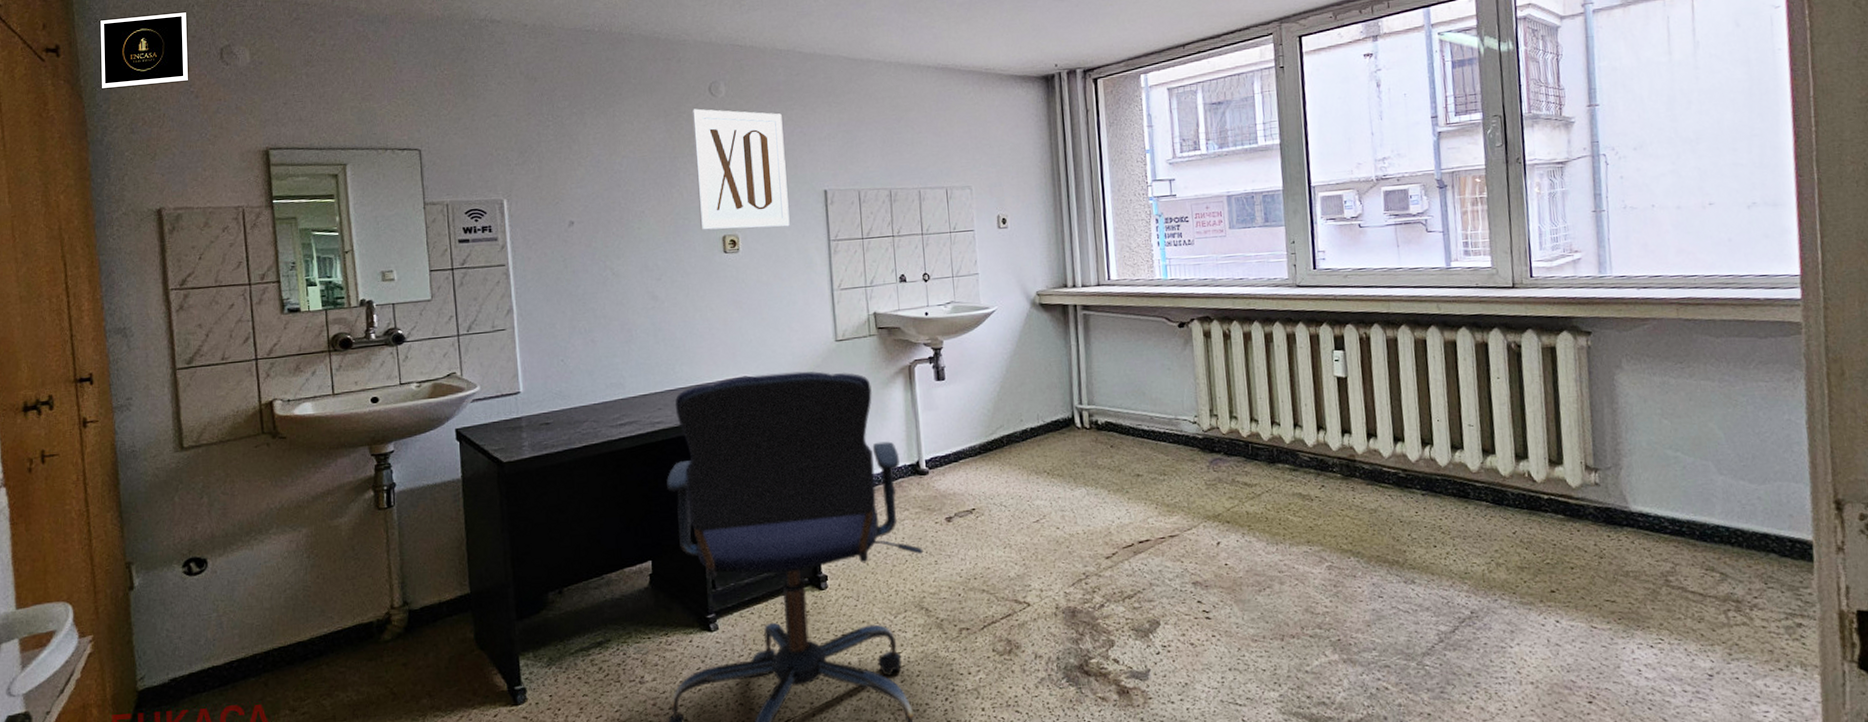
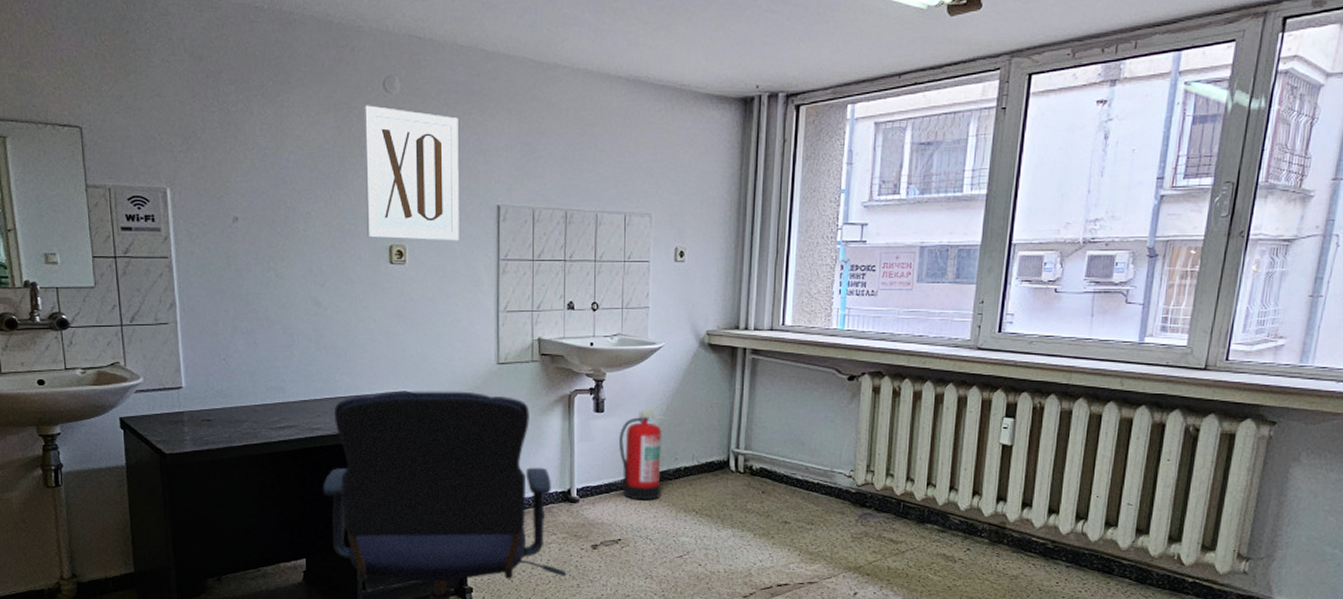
fire extinguisher: none [962,367,1011,467] -> present [618,404,670,501]

